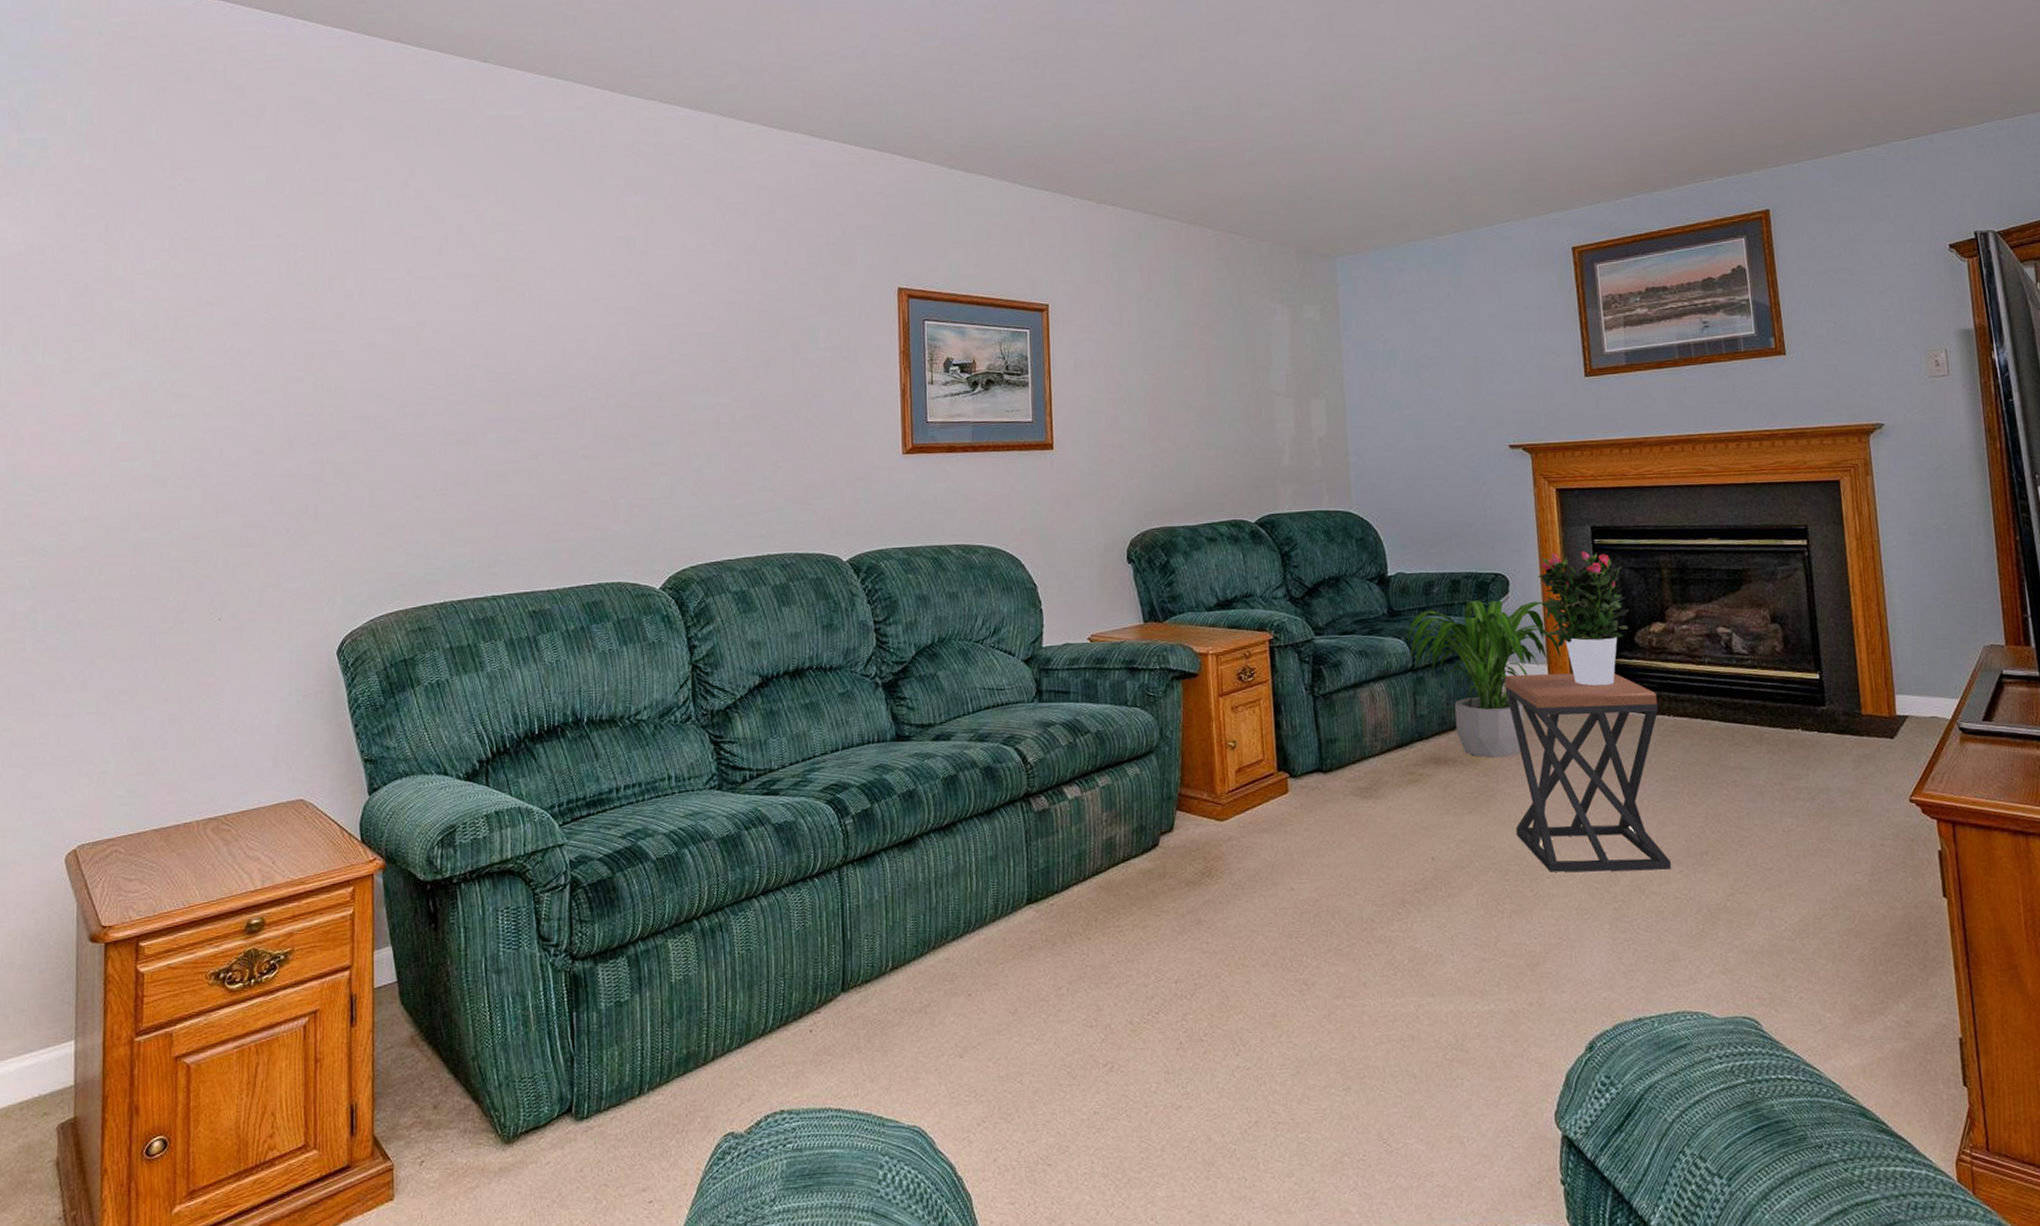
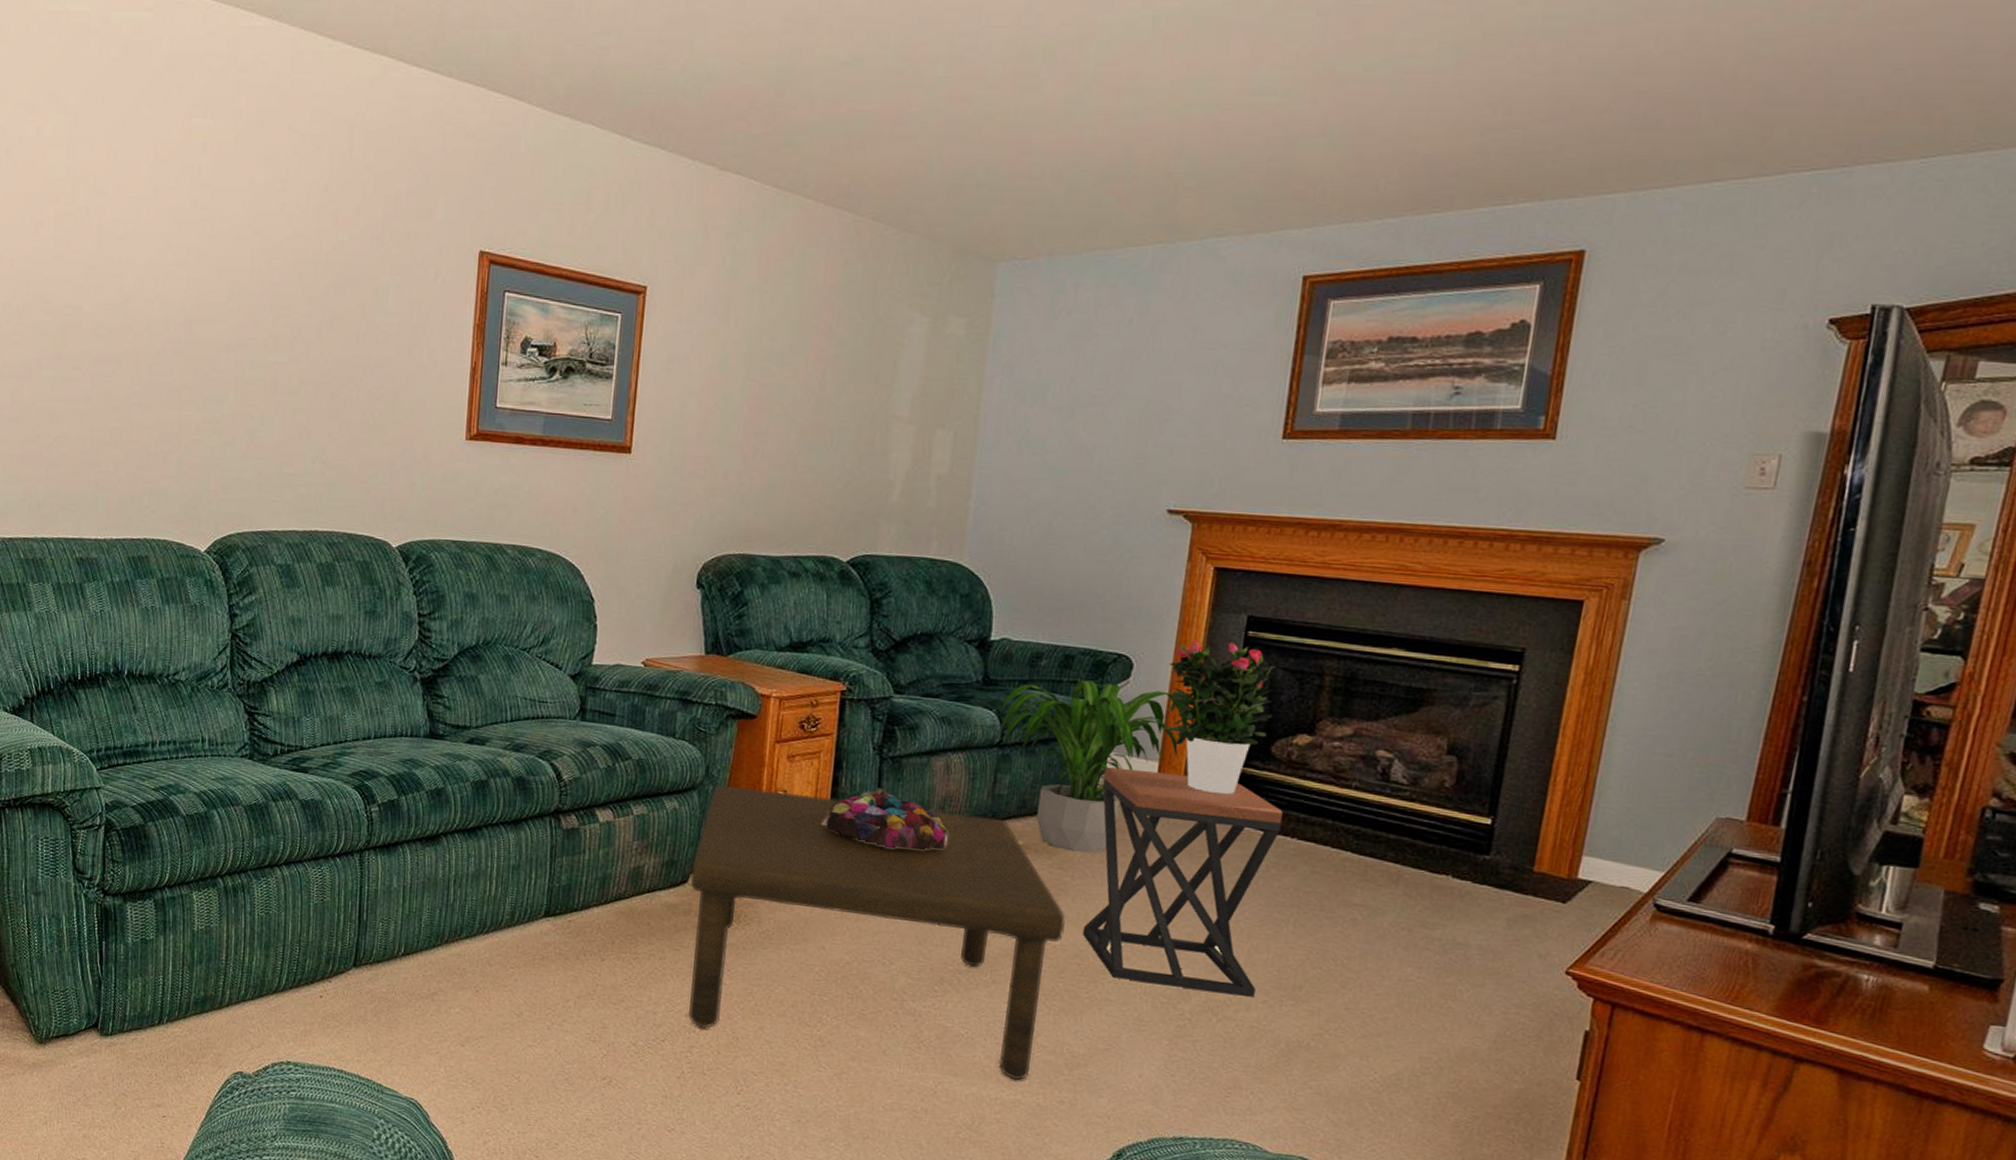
coffee table: none [1160,737,1500,992] -> present [689,785,1066,1081]
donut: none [1272,725,1385,781] -> present [822,787,948,850]

